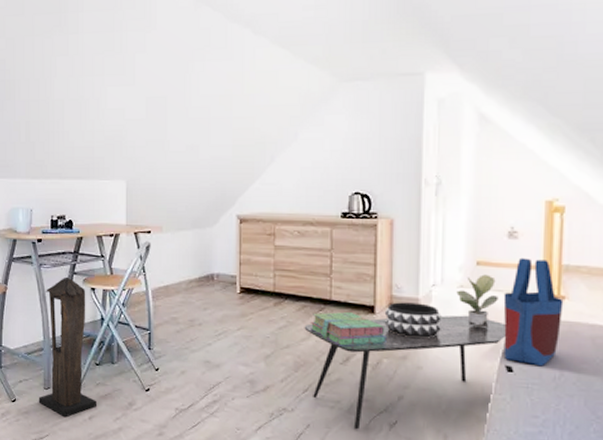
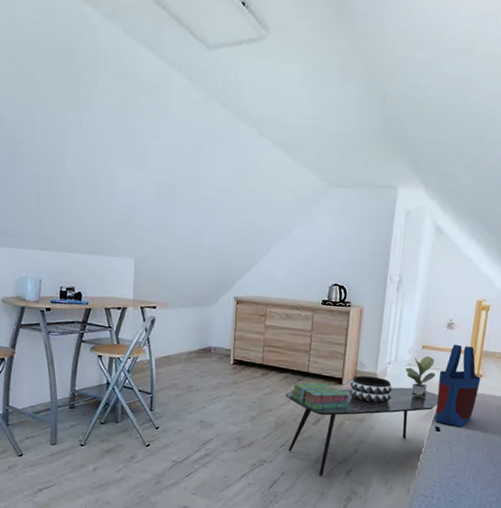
lantern: present [38,276,98,418] -> none [45,344,102,470]

